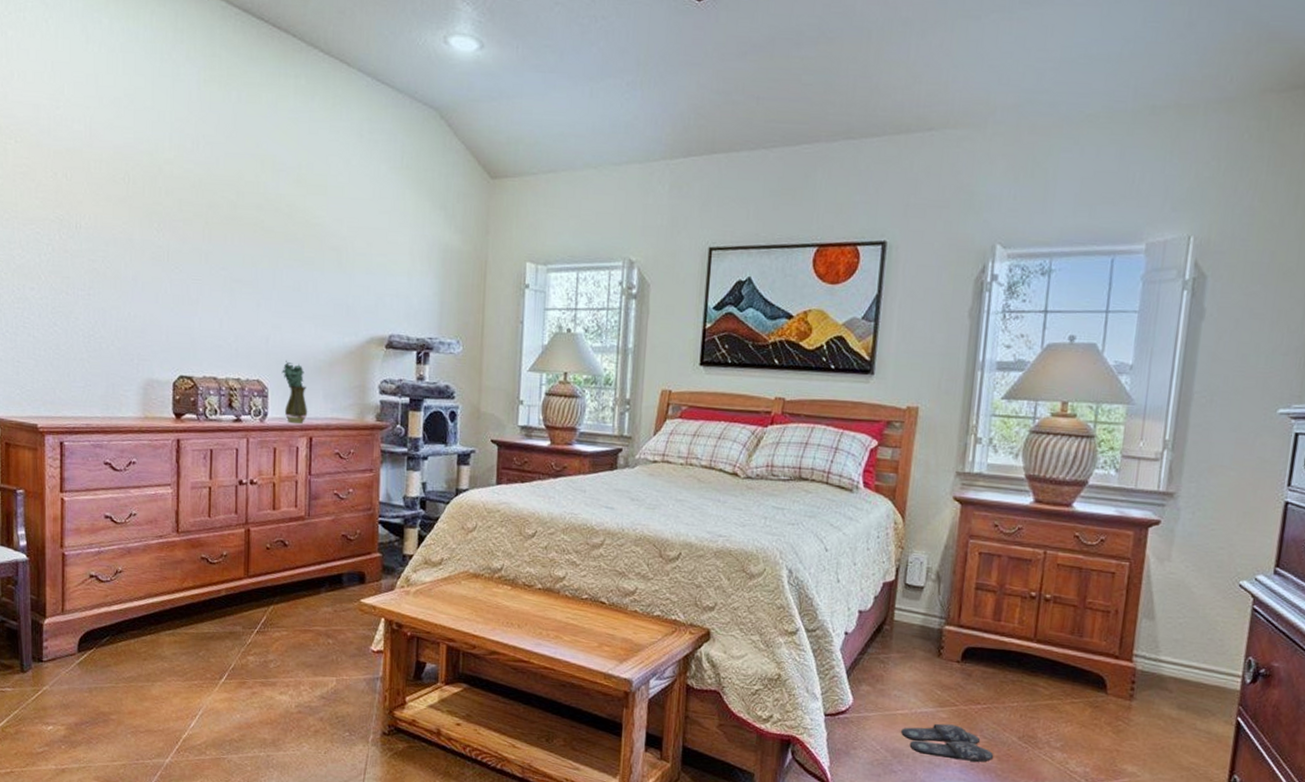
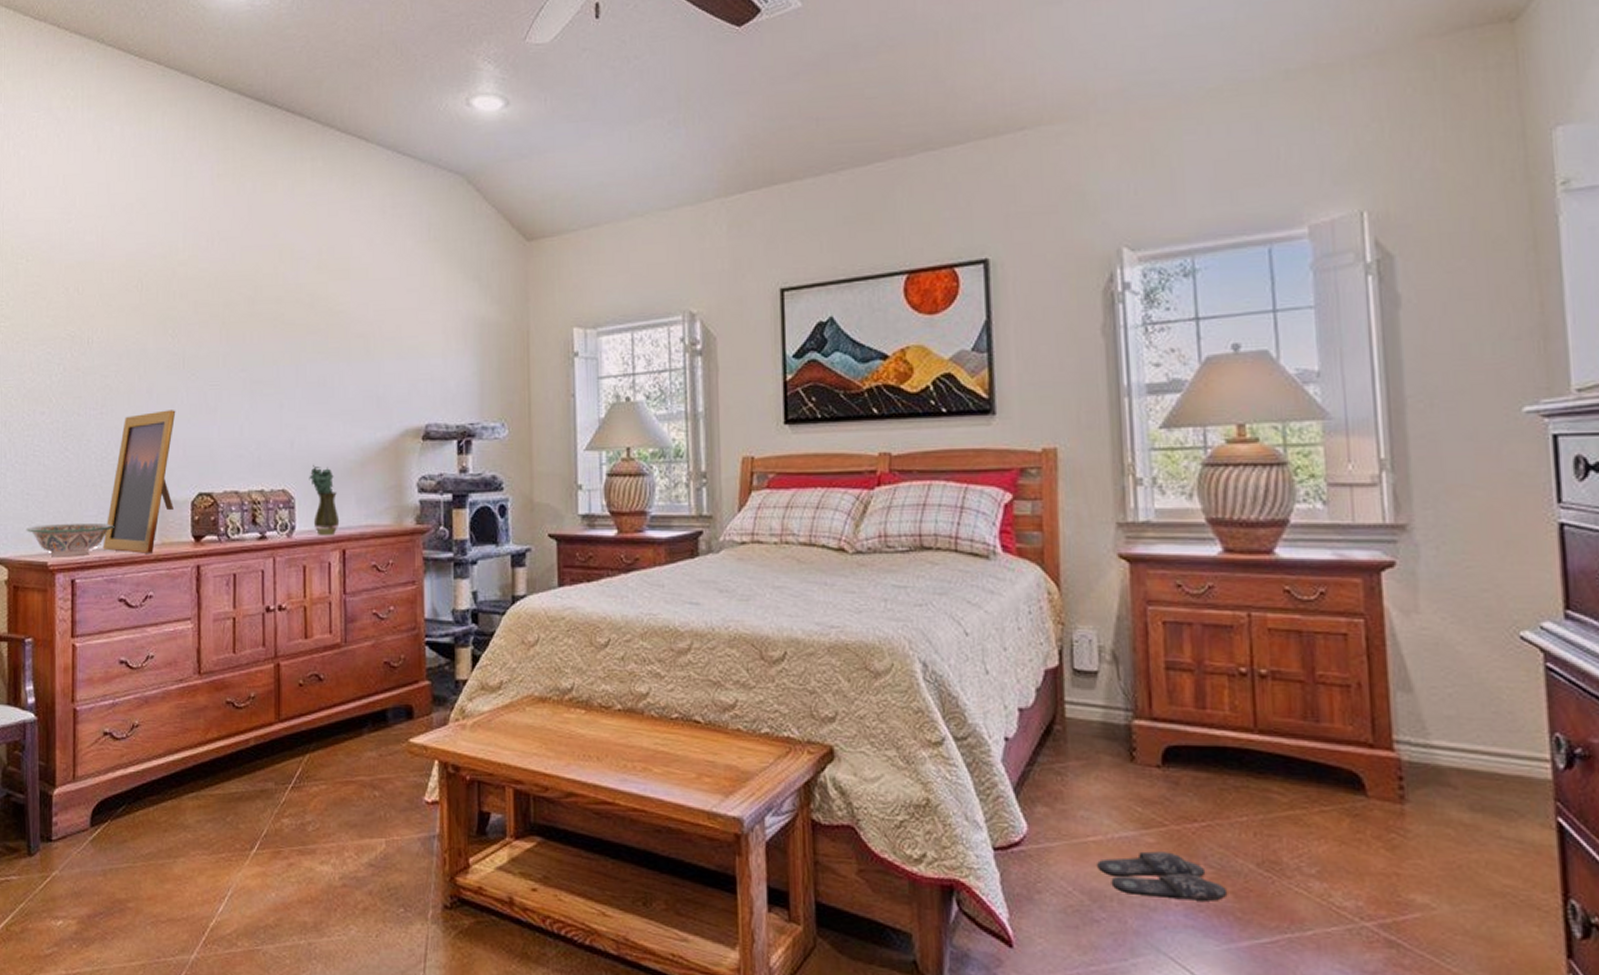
decorative bowl: none [17,390,101,422] -> present [26,522,114,557]
picture frame: none [90,298,160,425] -> present [103,410,176,553]

